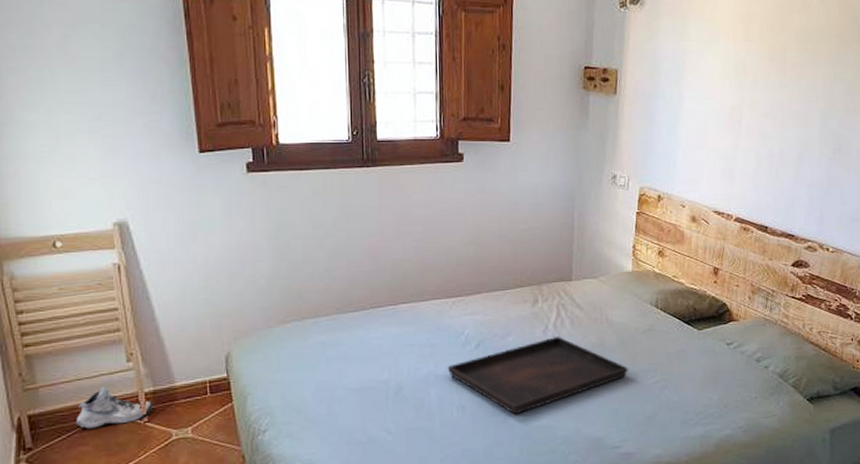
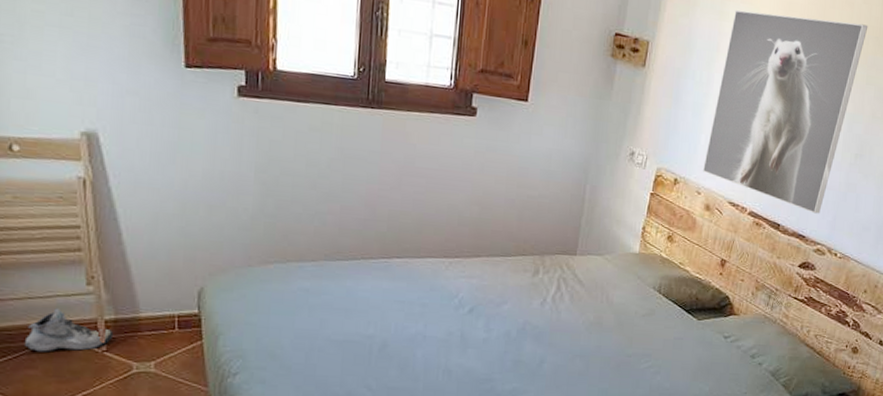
serving tray: present [447,337,628,415] -> none [437,310,623,385]
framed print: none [684,24,828,212] -> present [703,9,868,214]

